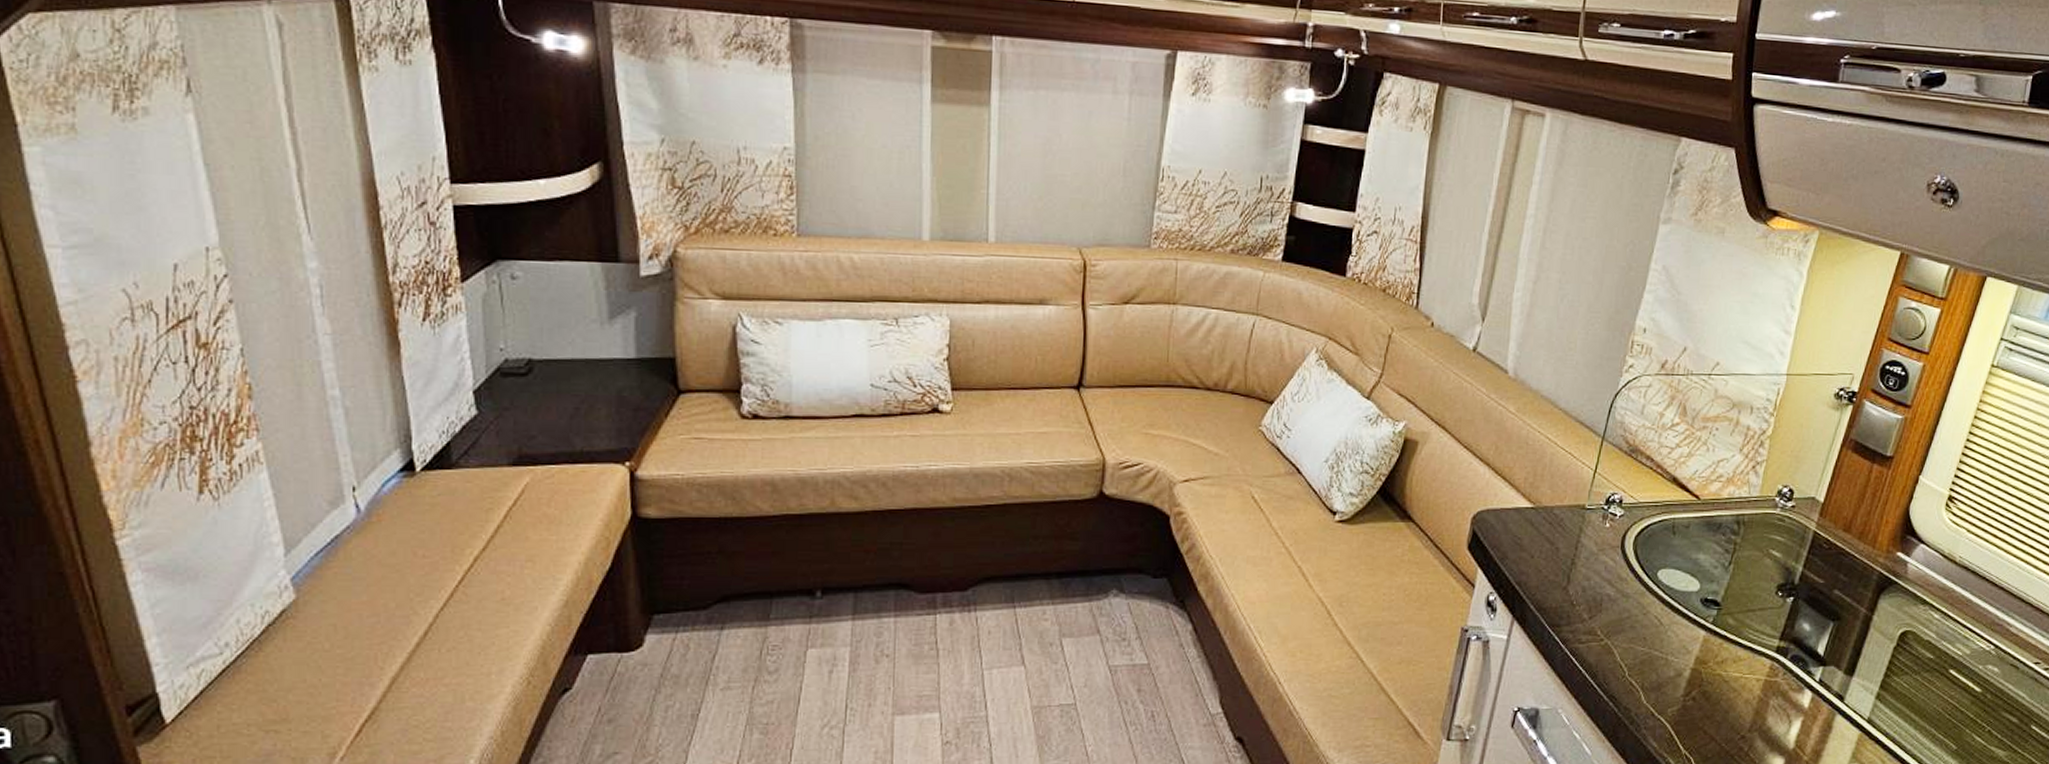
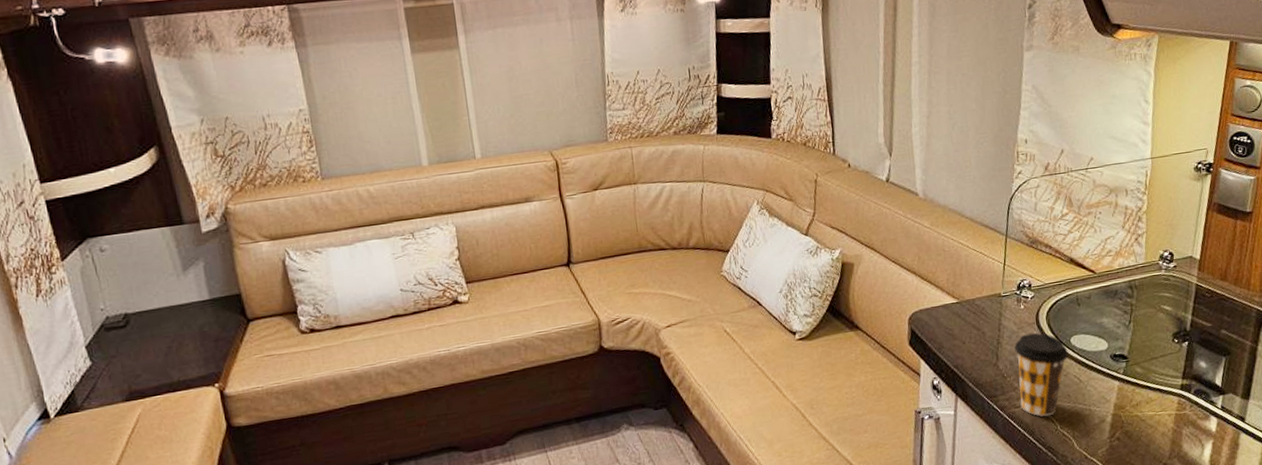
coffee cup: none [1586,558,1653,659] -> present [1014,332,1068,417]

